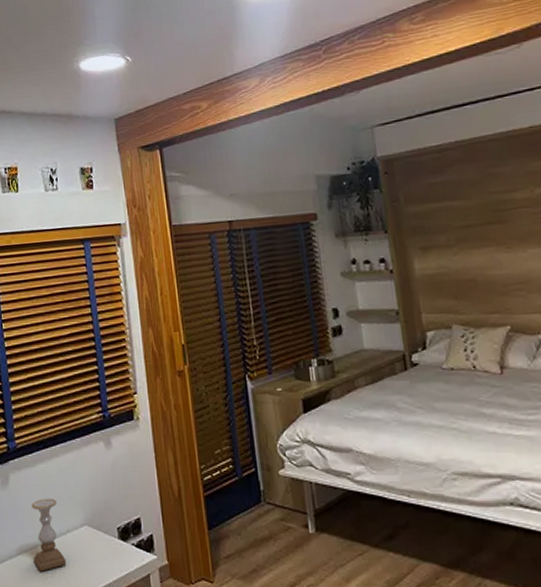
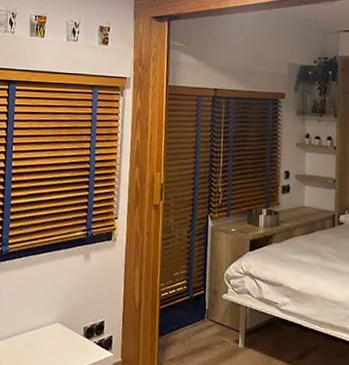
candle holder: present [32,498,67,572] -> none [8,296,37,358]

